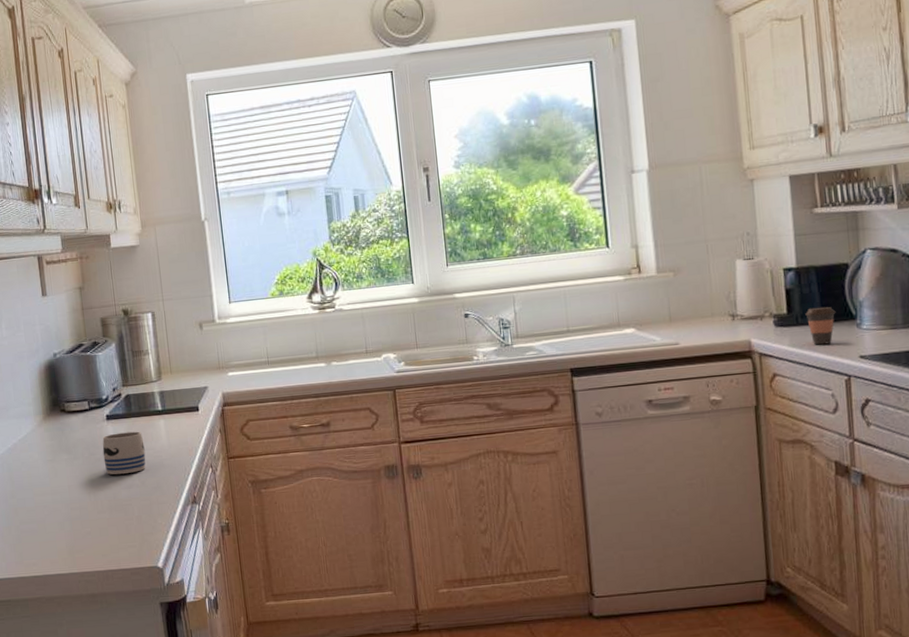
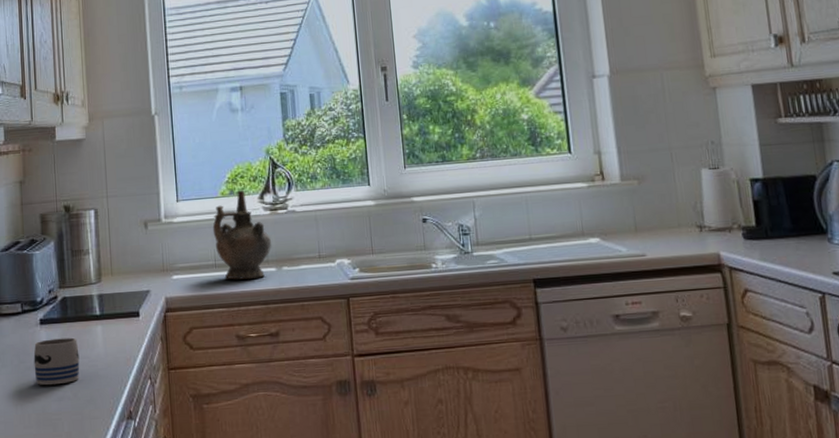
ceremonial vessel: none [264,290,321,375] -> present [212,190,271,280]
coffee cup: present [805,307,836,345] -> none [774,219,806,260]

